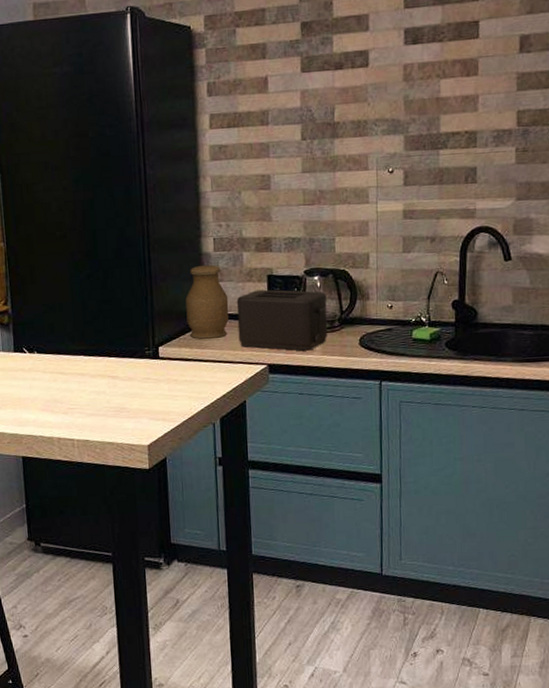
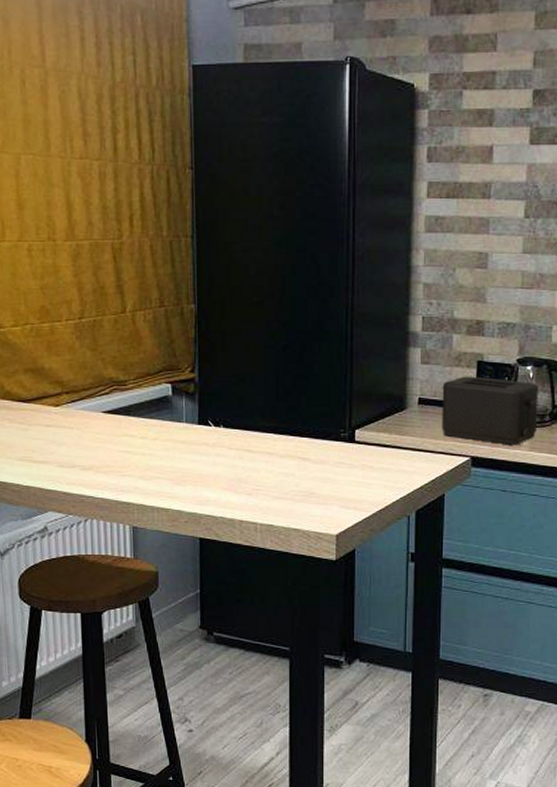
decorative jar: present [185,265,229,340] -> none [388,346,434,426]

